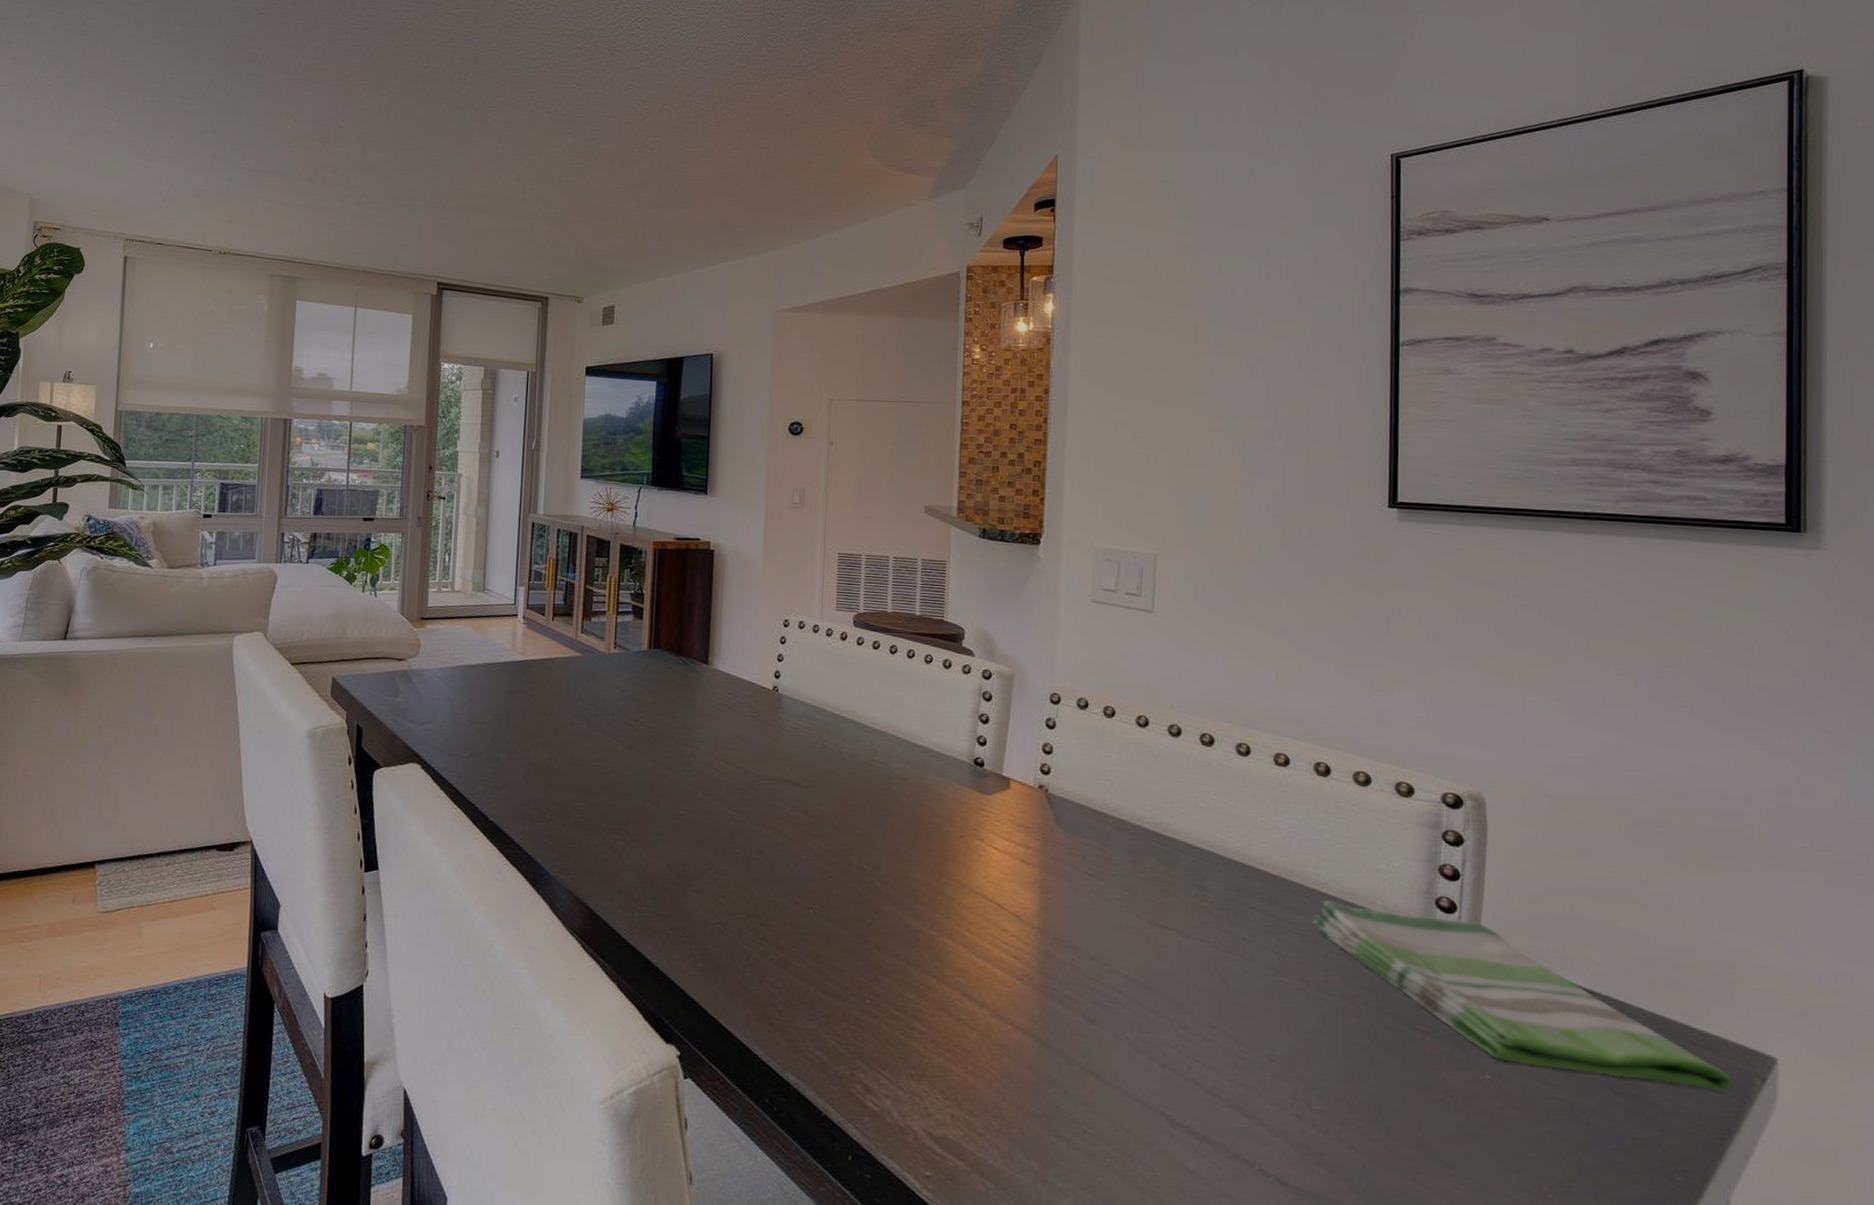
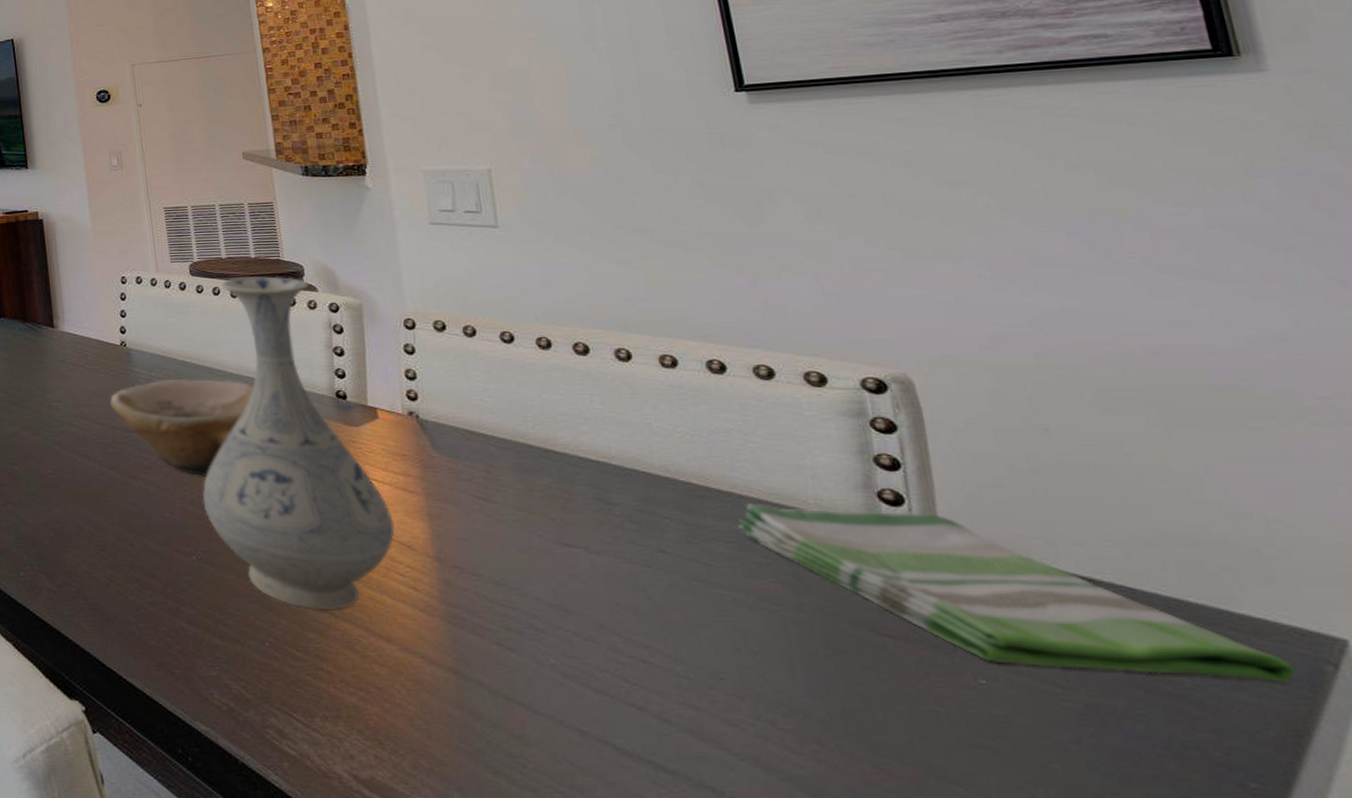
bowl: none [753,729,898,832] -> present [110,378,254,477]
vase: none [828,633,1007,972] -> present [202,276,395,610]

